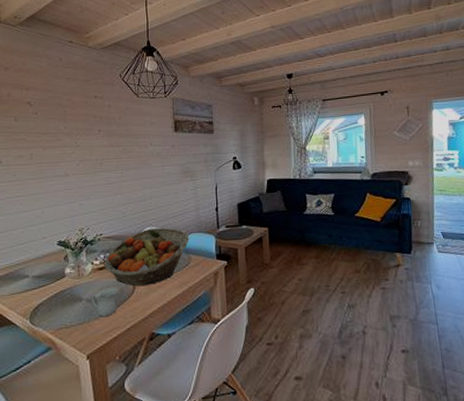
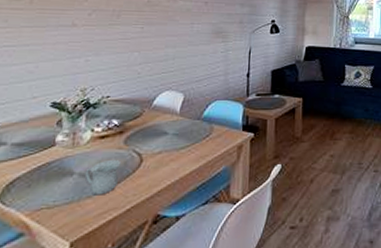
fruit basket: present [104,227,189,287] -> none [106,92,214,160]

